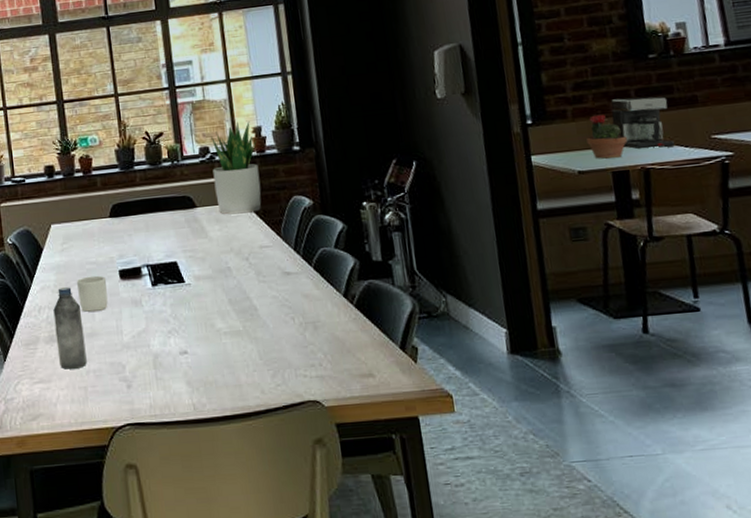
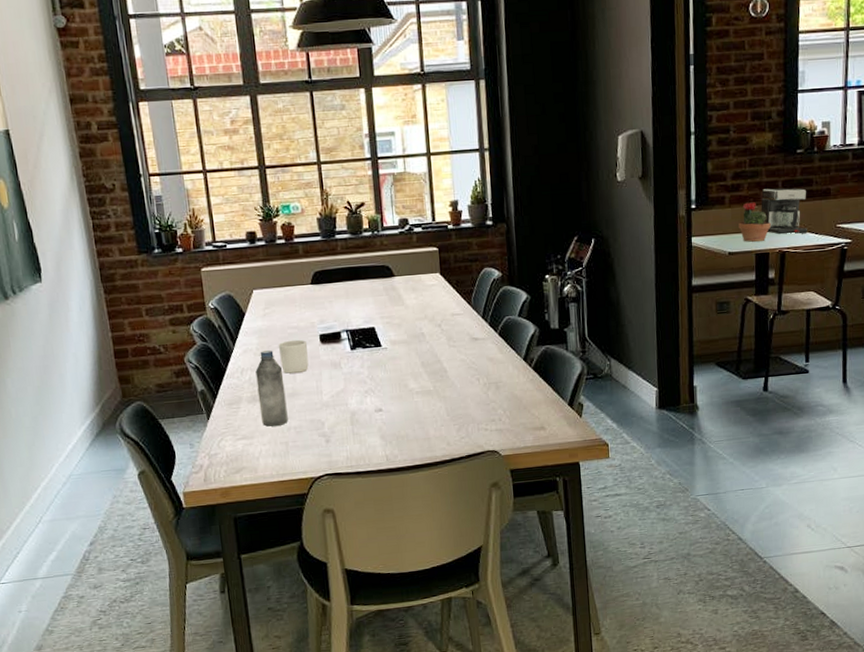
planter: present [211,121,262,215] -> none [410,195,455,284]

